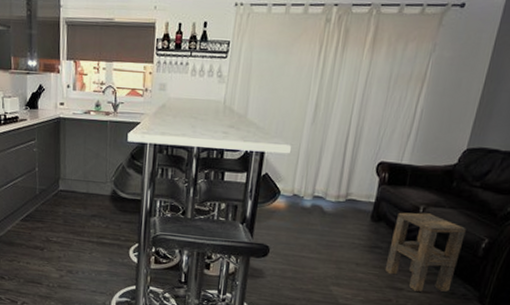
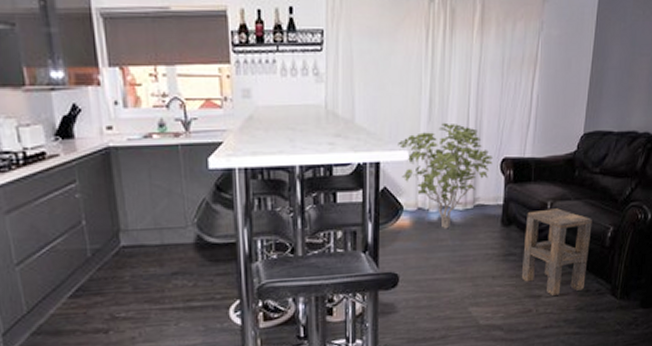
shrub: none [282,125,370,216] -> present [398,122,493,229]

